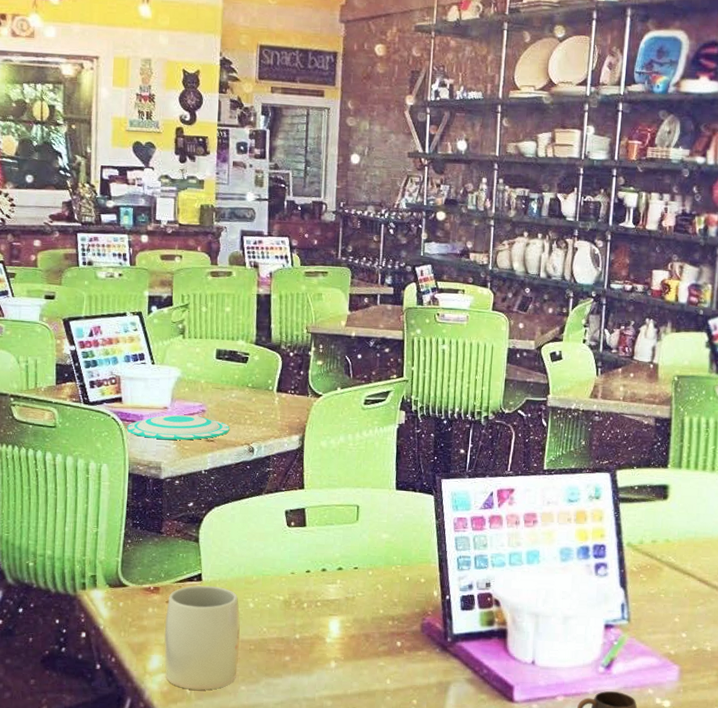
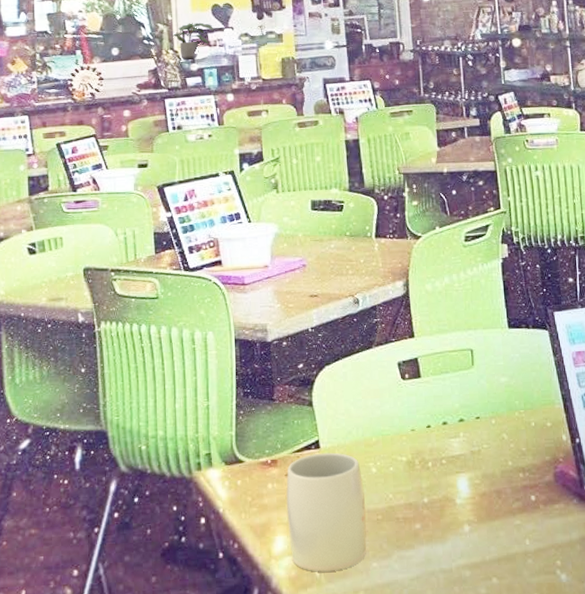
potted plant: none [88,158,134,196] -> present [171,22,214,60]
decorative plate: present [127,414,229,440] -> none [230,271,332,300]

